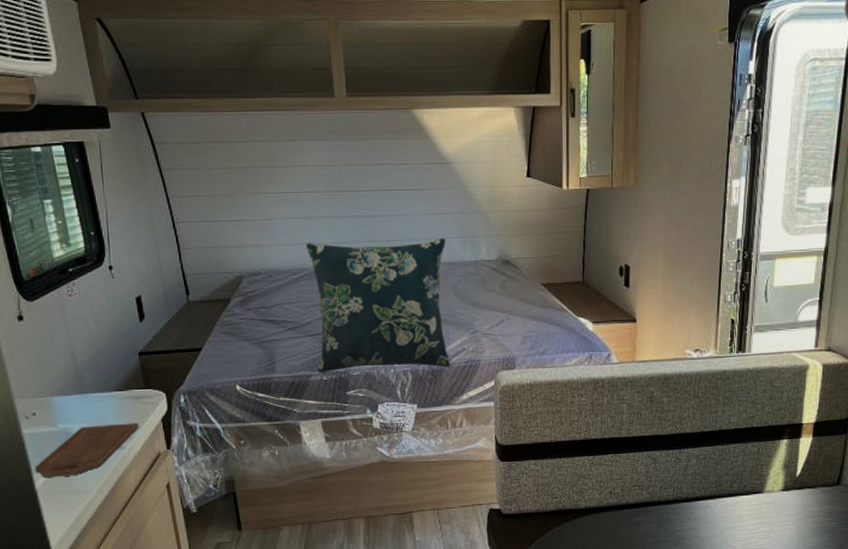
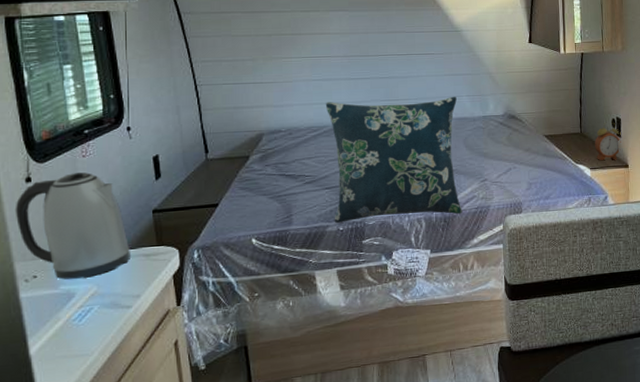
kettle: none [10,312,122,419] -> present [15,172,132,280]
cutting board: present [35,423,139,478] -> none [31,280,148,343]
alarm clock: none [599,271,629,314] -> present [595,123,621,161]

